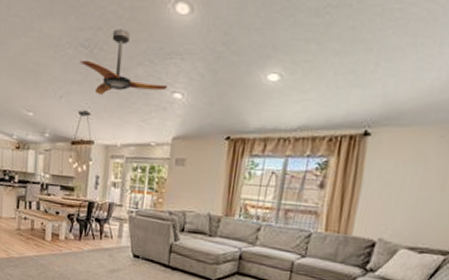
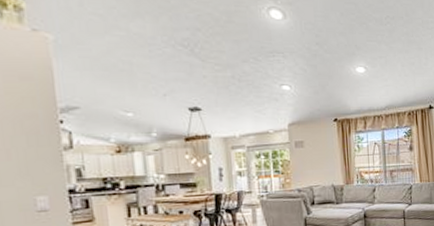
ceiling fan: present [80,29,168,95] -> none [181,30,276,91]

